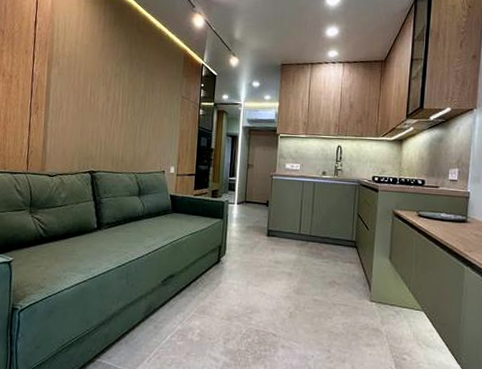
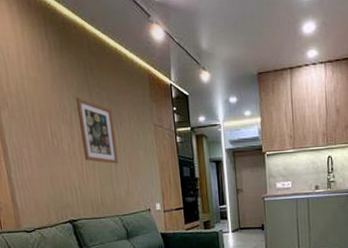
wall art: none [114,64,147,126] -> present [75,96,119,164]

